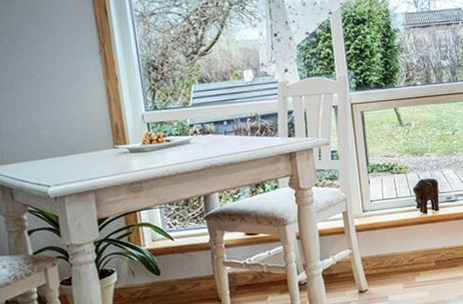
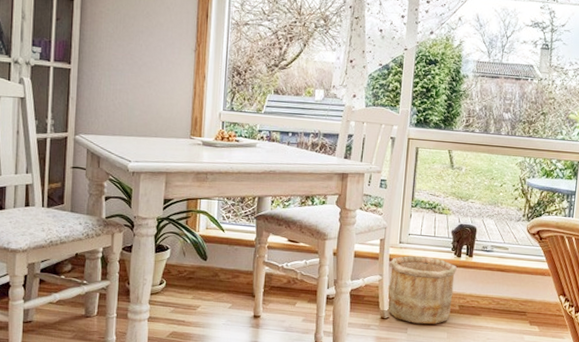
wooden bucket: none [356,219,428,290] -> present [387,256,457,325]

